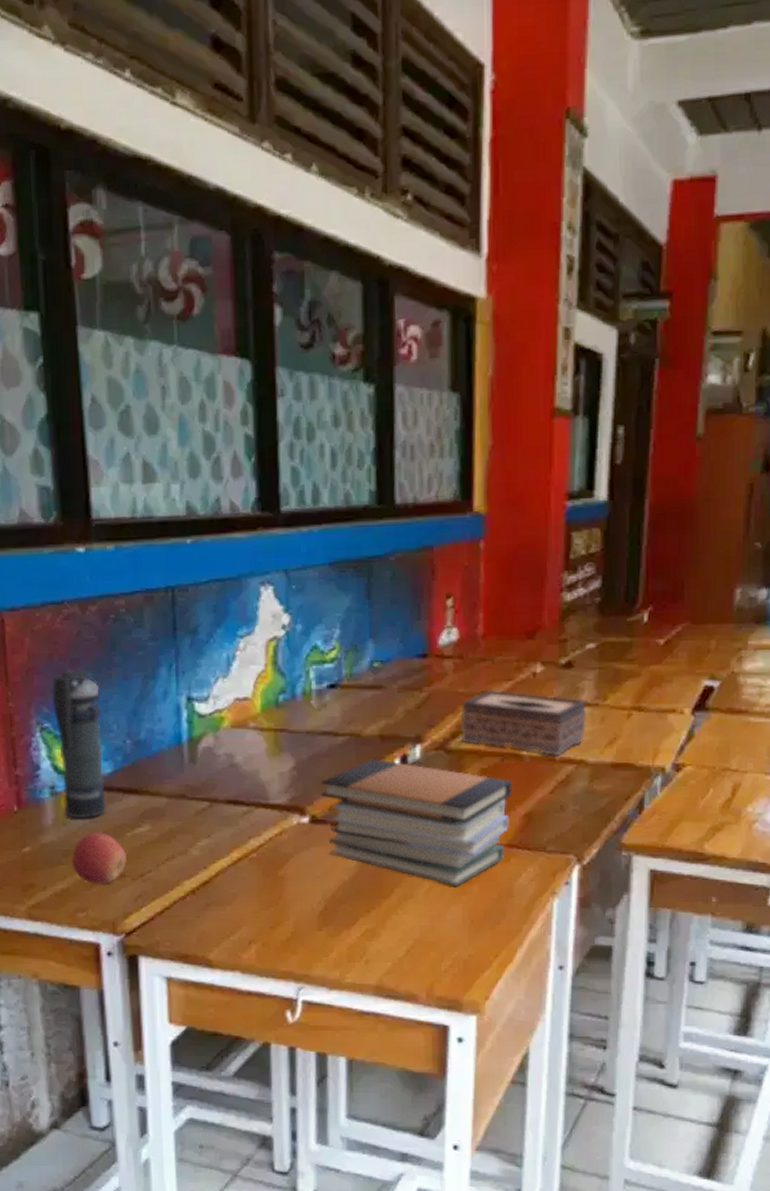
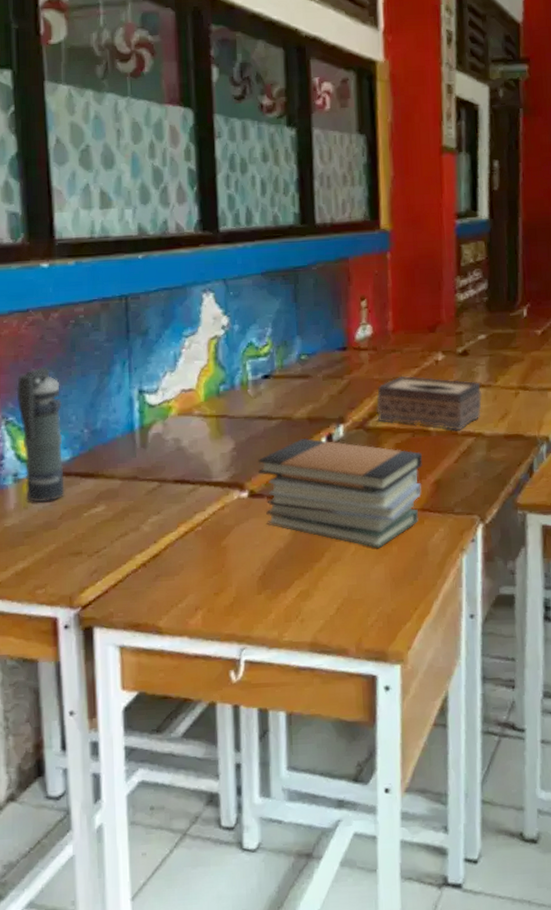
apple: present [71,831,128,885] -> none [31,513,84,562]

